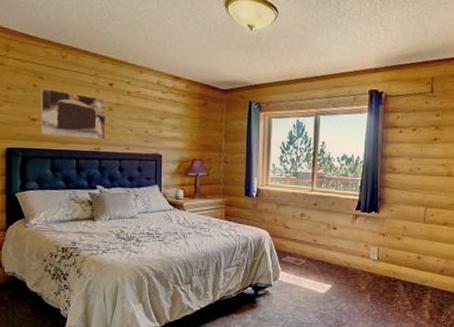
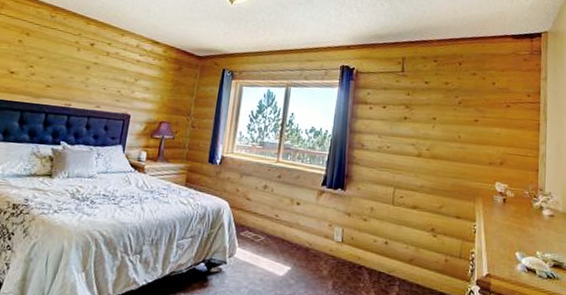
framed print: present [40,88,106,140] -> none [15,43,85,97]

